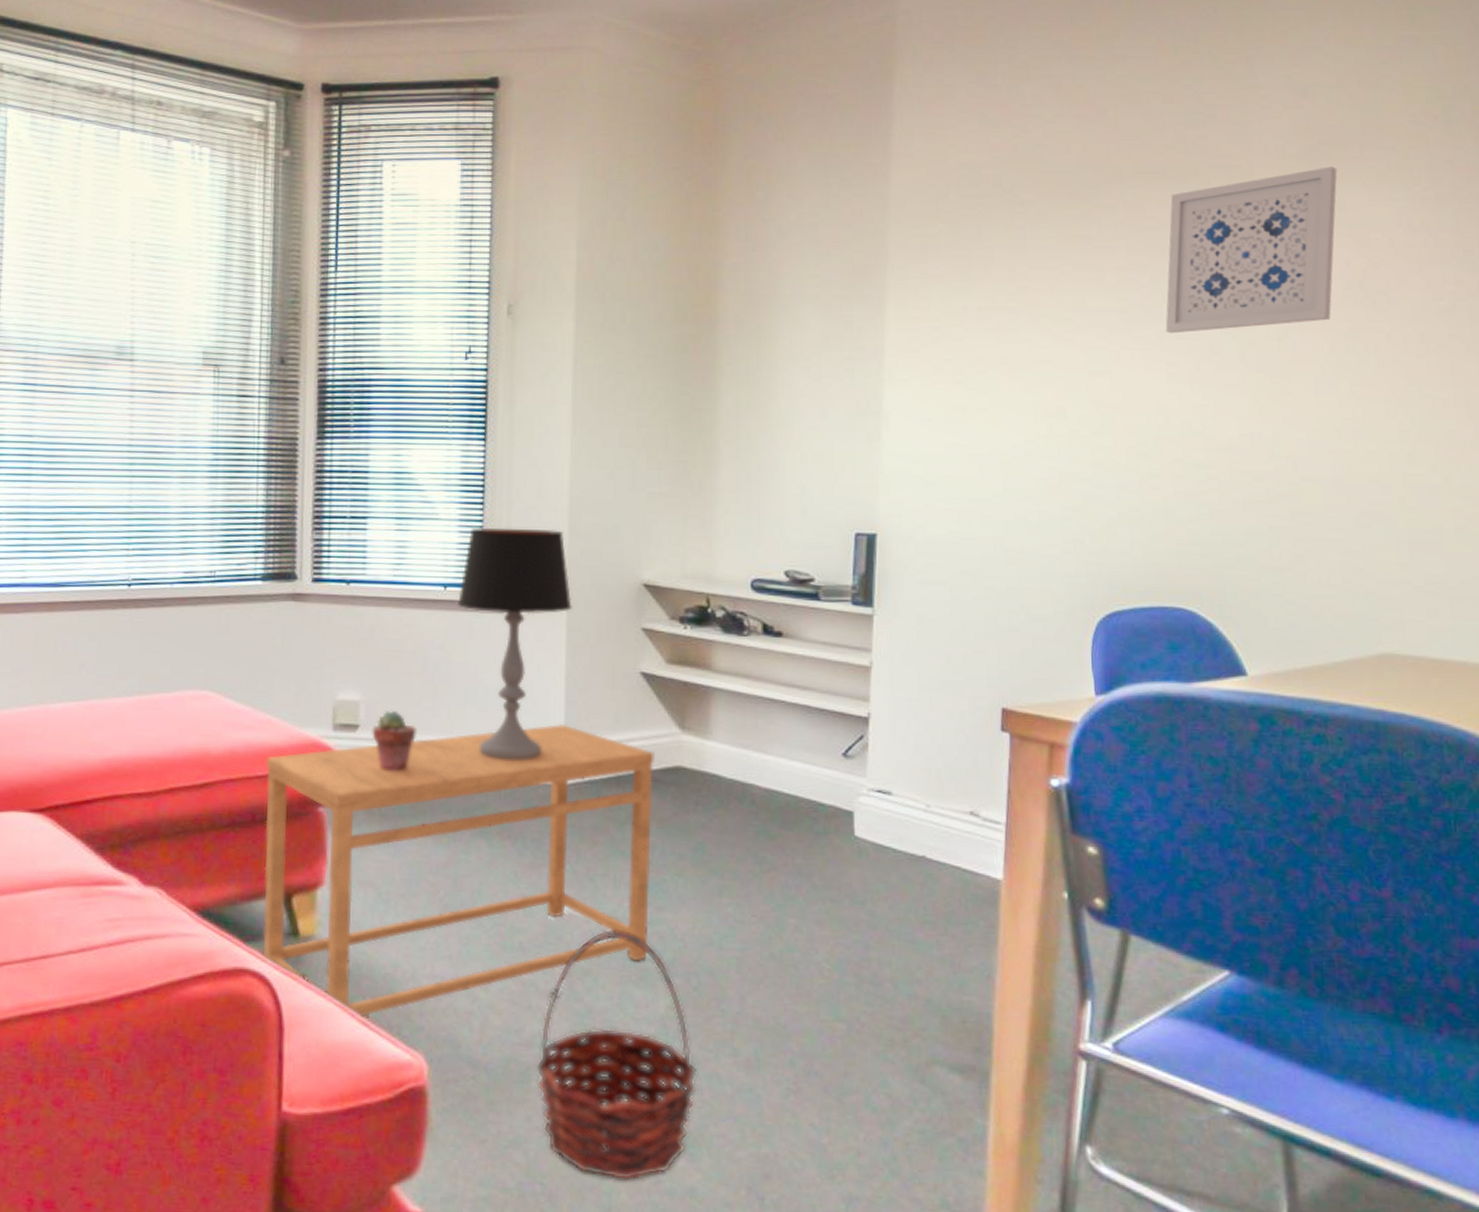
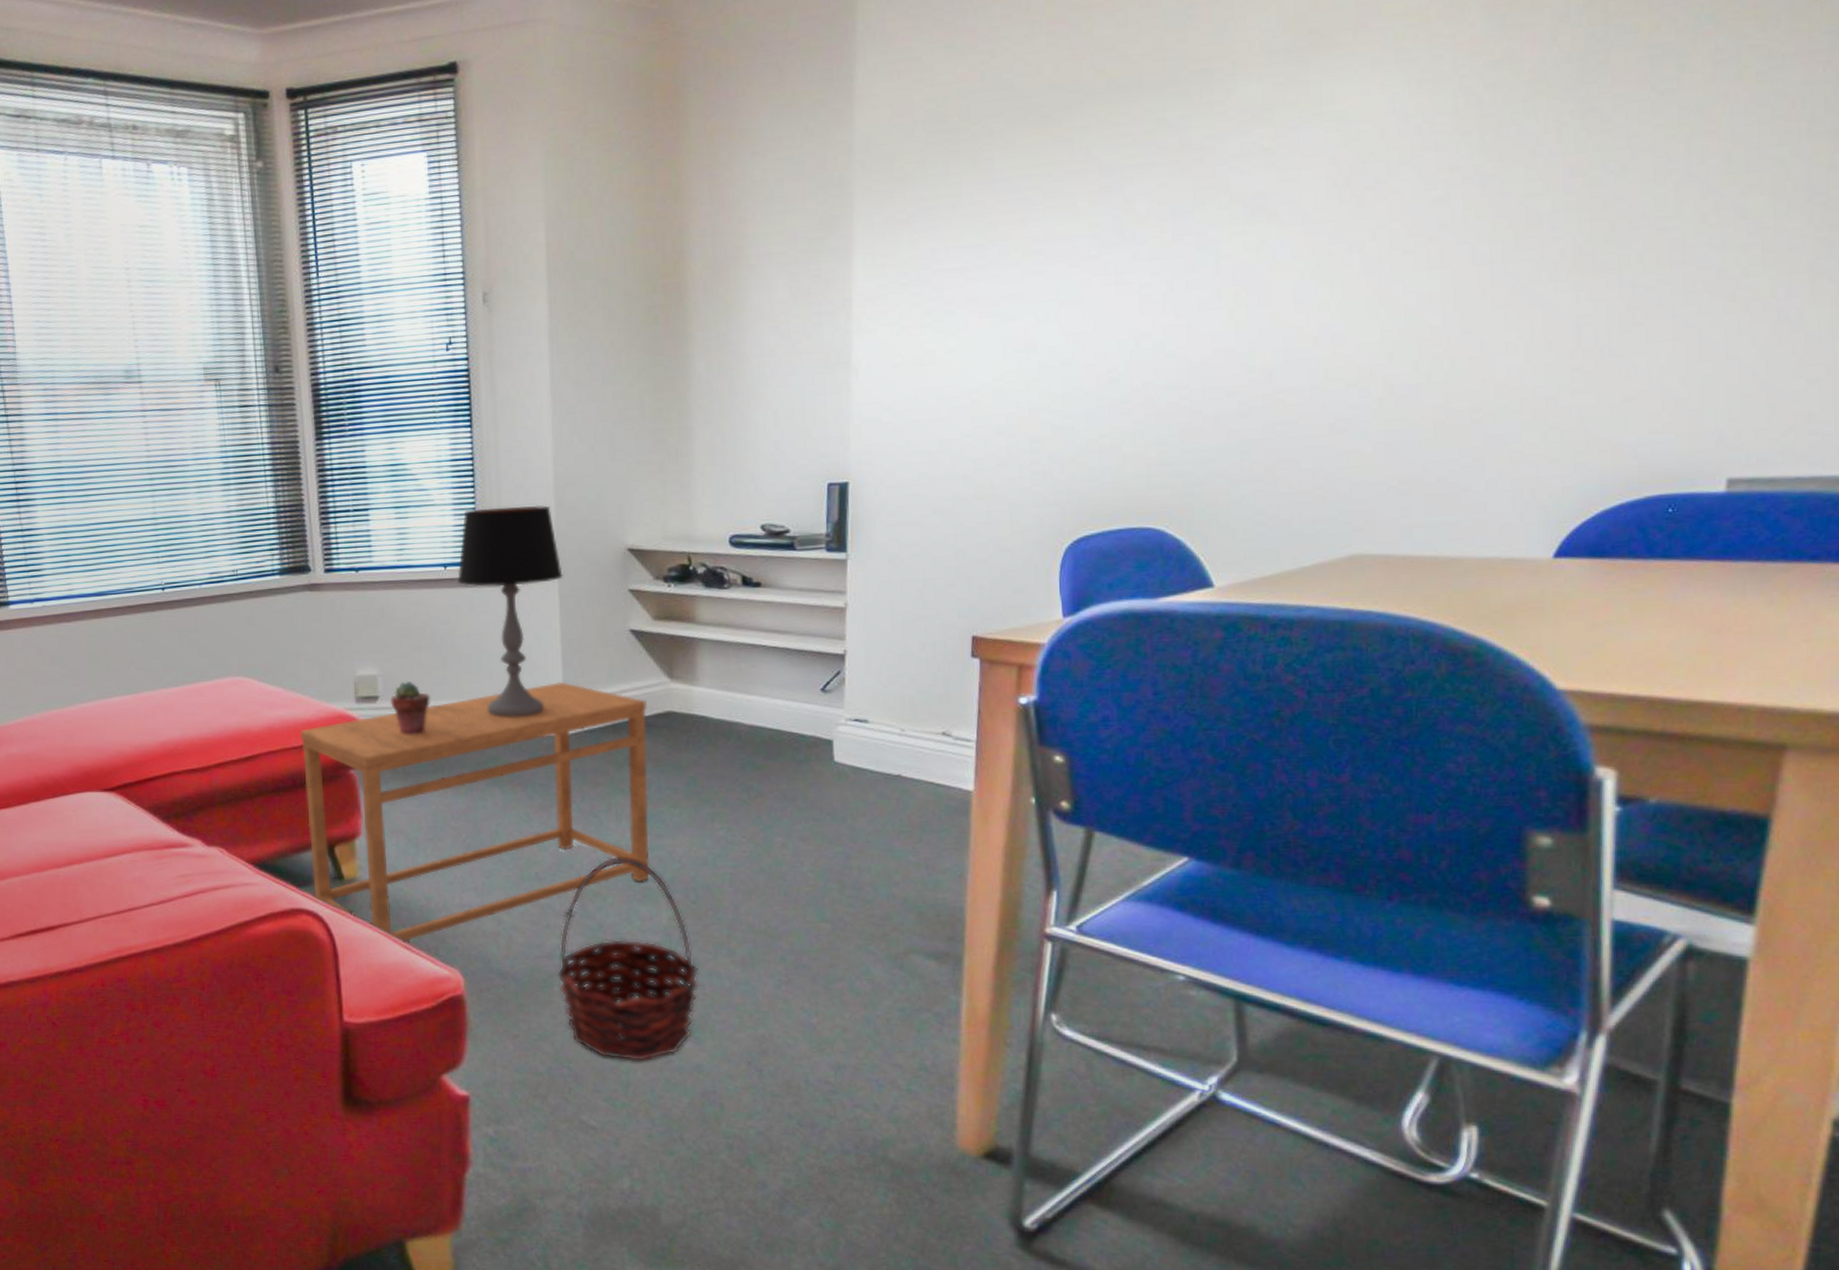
wall art: present [1165,167,1337,334] -> none [1138,57,1327,255]

